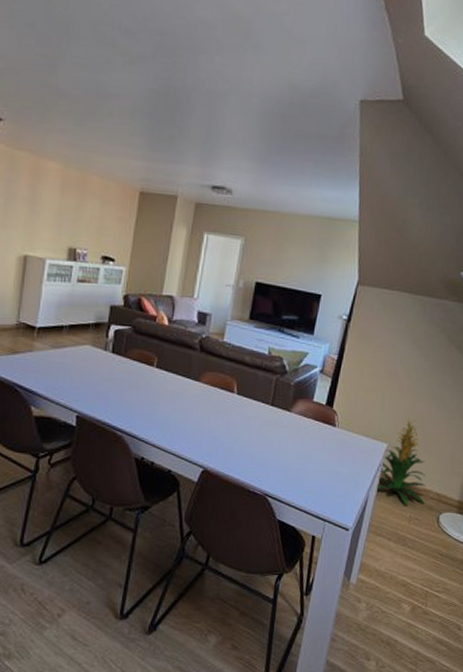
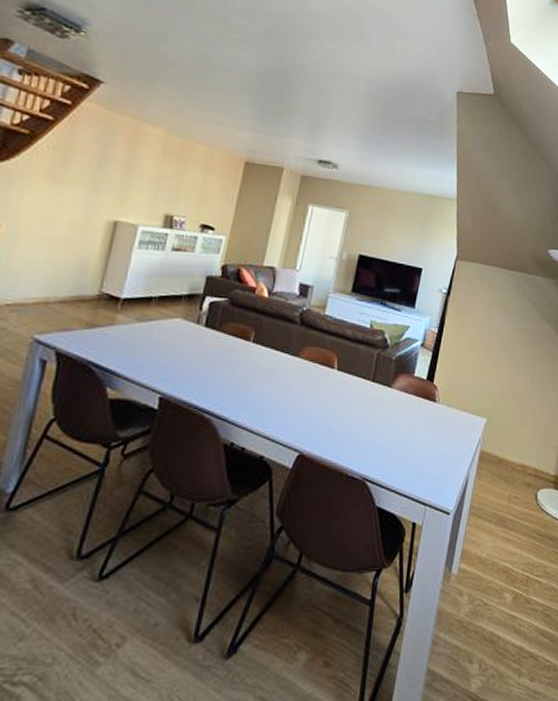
indoor plant: present [376,418,426,505] -> none [476,391,524,483]

